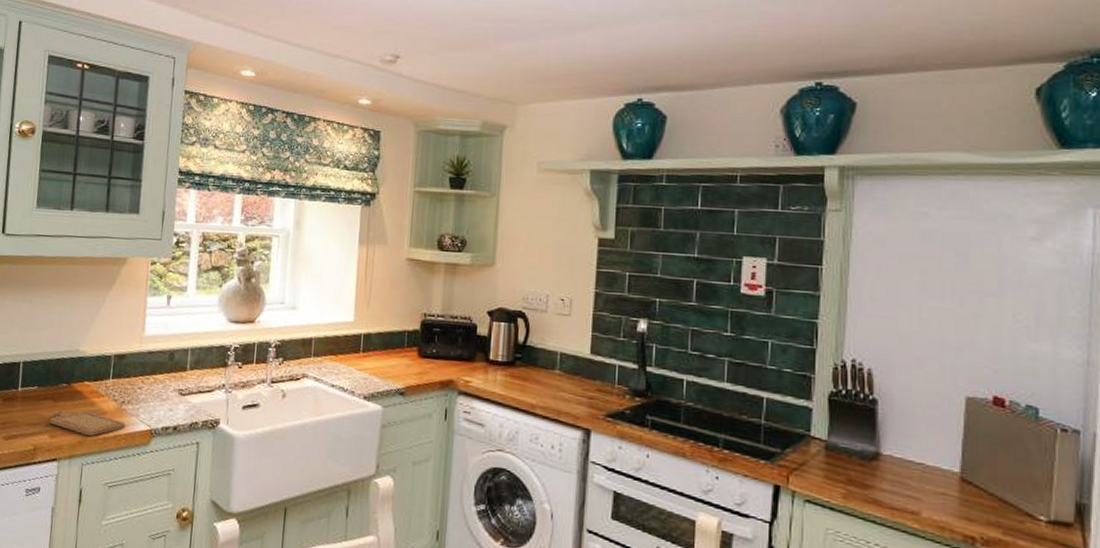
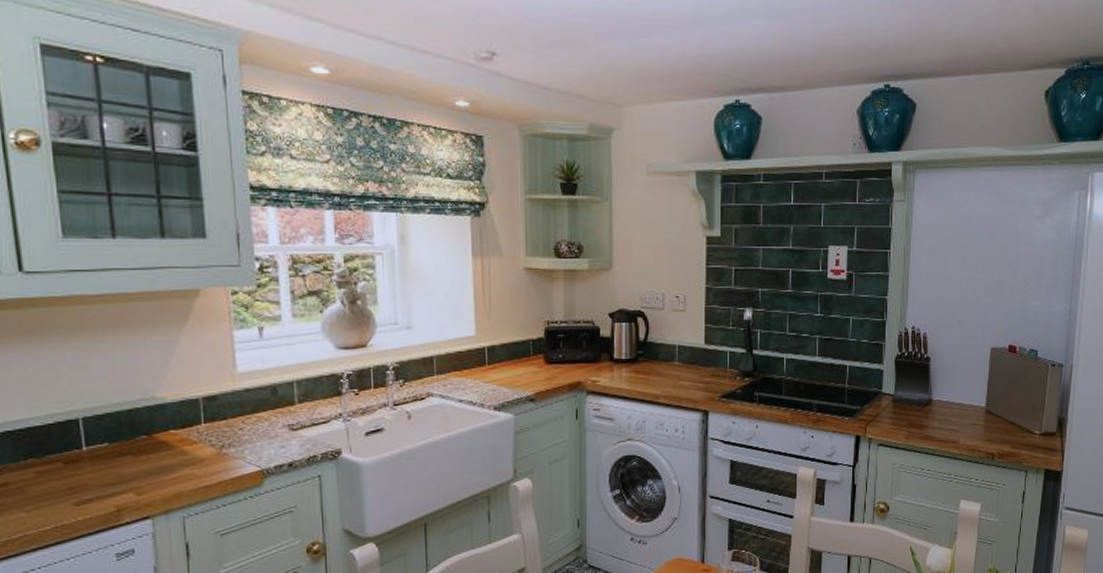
chopping board: present [49,410,126,437] -> none [131,461,230,487]

